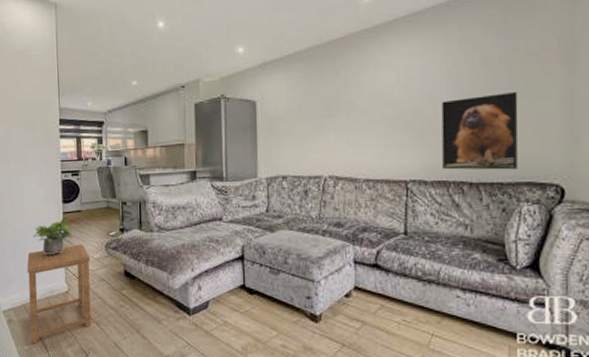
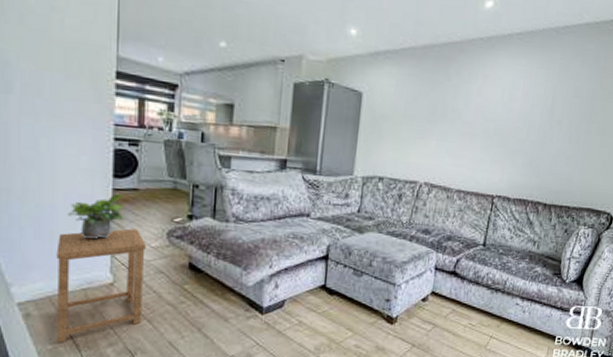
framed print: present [441,91,519,170] -> none [525,124,596,196]

